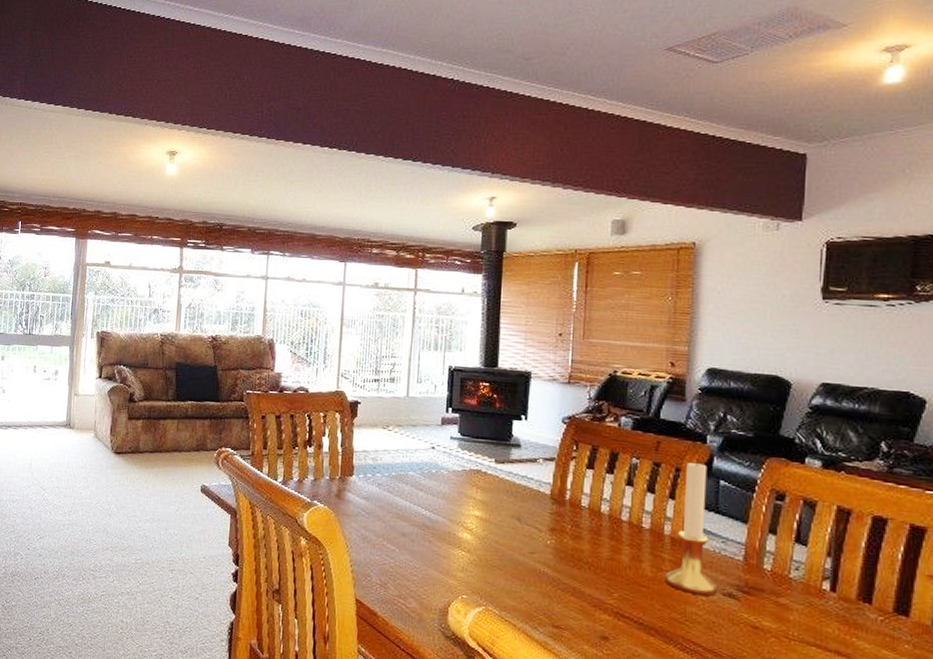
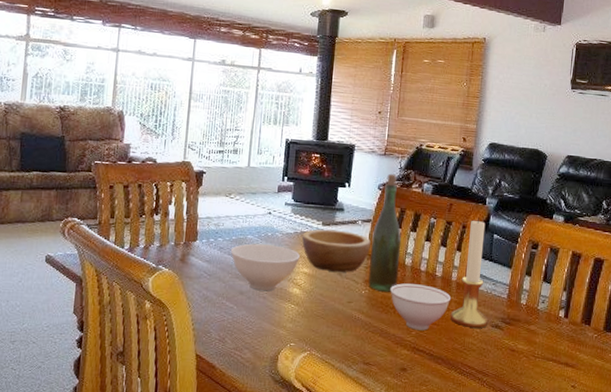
bowl: none [390,480,470,535] -> present [230,243,300,292]
bowl: none [471,467,556,518] -> present [301,229,371,272]
wine bottle: none [554,404,595,544] -> present [368,173,402,292]
bowl: none [583,534,665,594] -> present [390,283,452,331]

